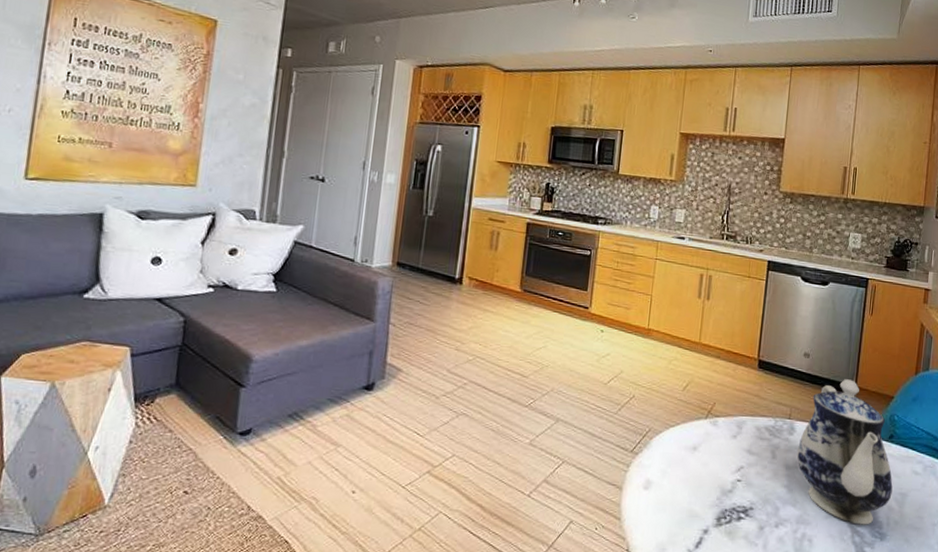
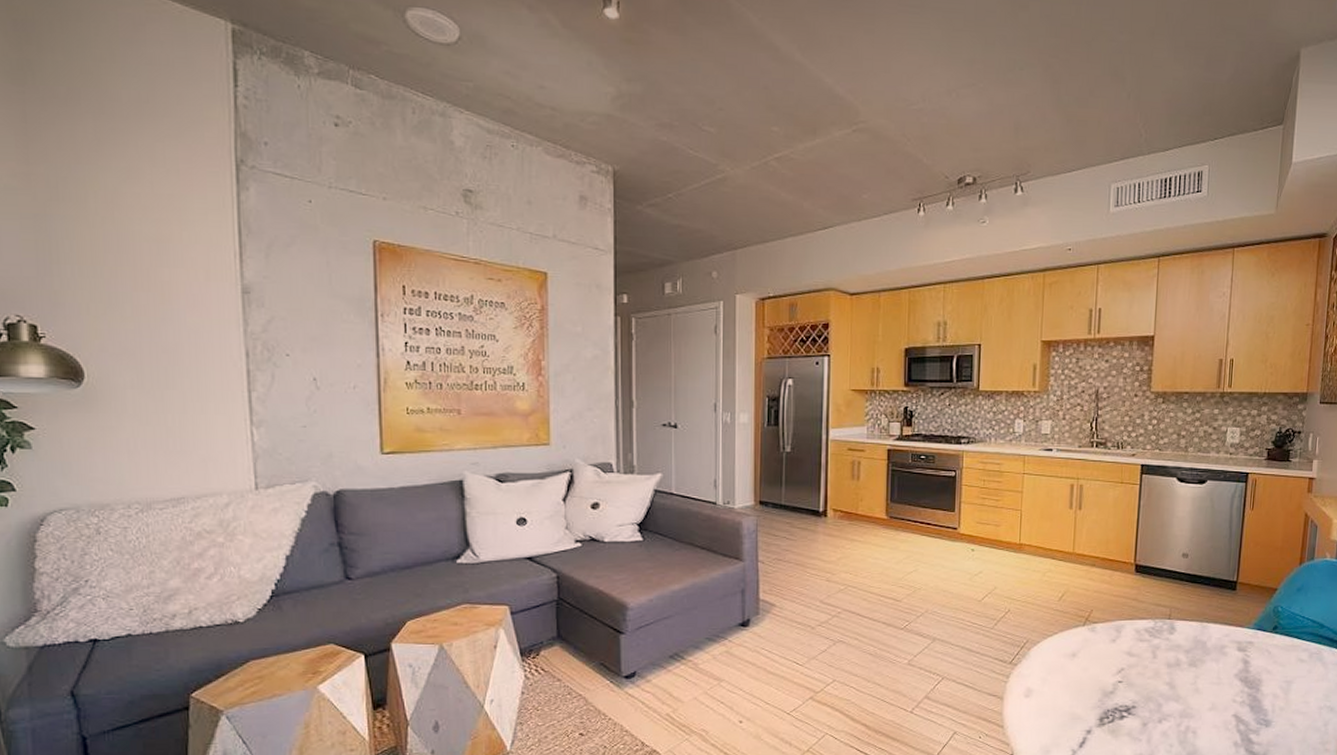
teapot: present [796,379,893,525] -> none [1177,575,1278,714]

